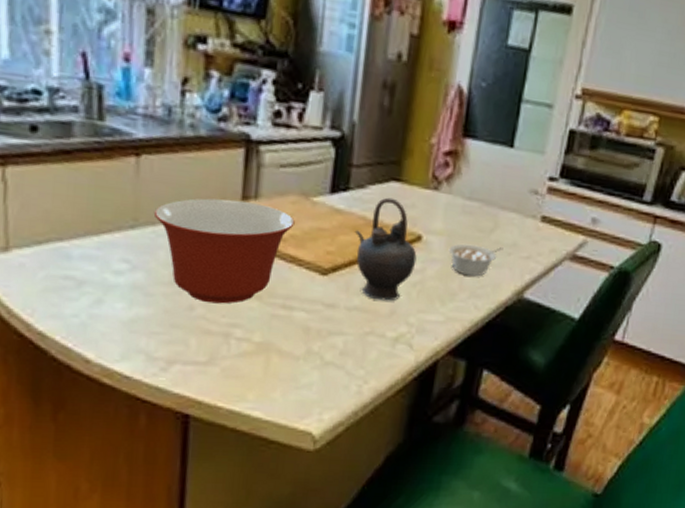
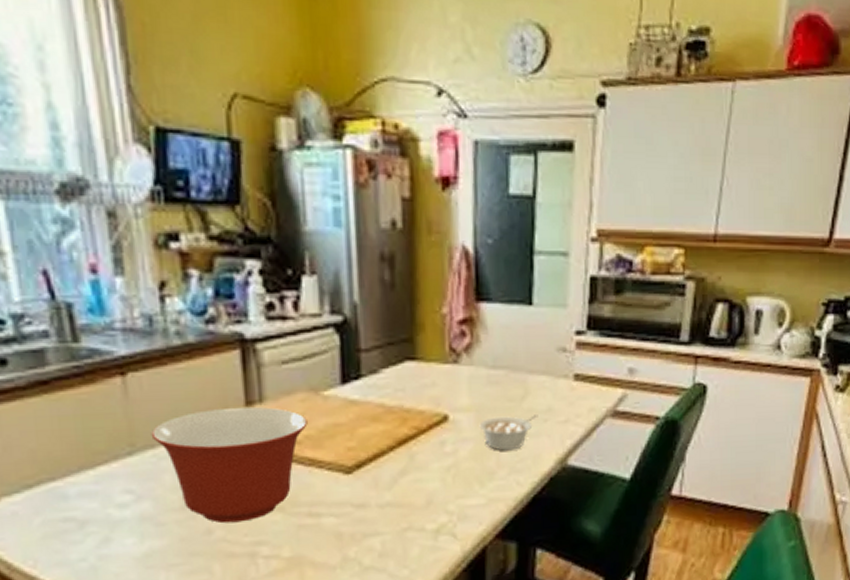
teapot: present [354,197,417,301] -> none [374,379,446,492]

